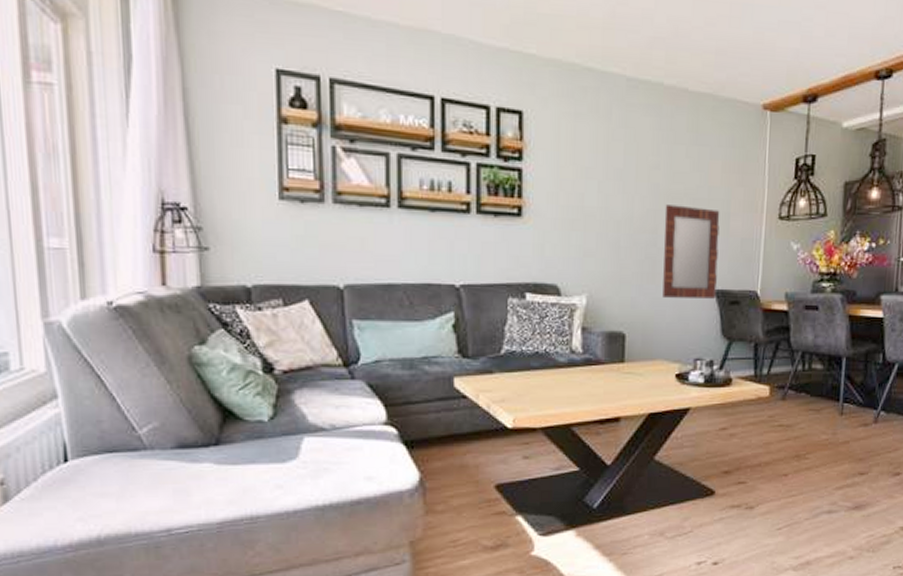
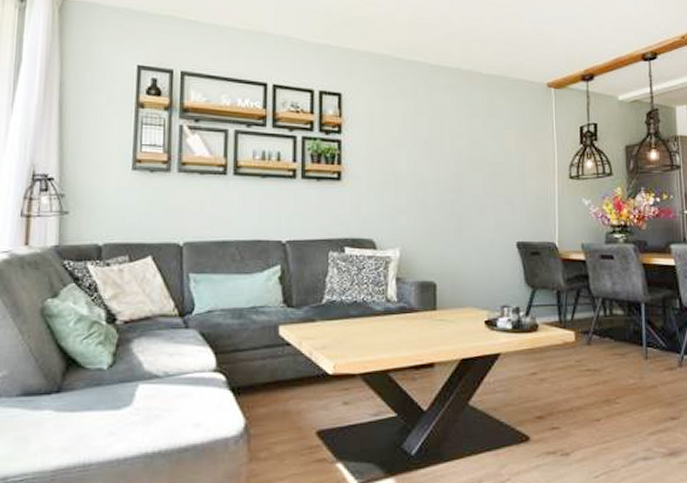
home mirror: present [662,204,720,299] -> none [467,168,518,250]

